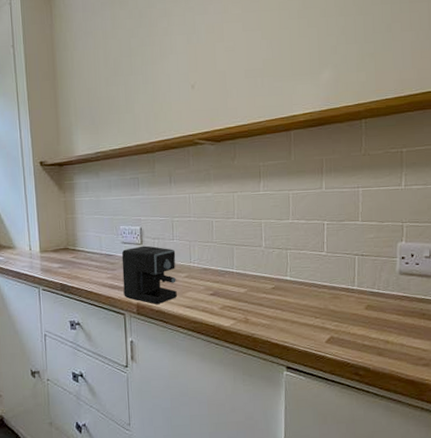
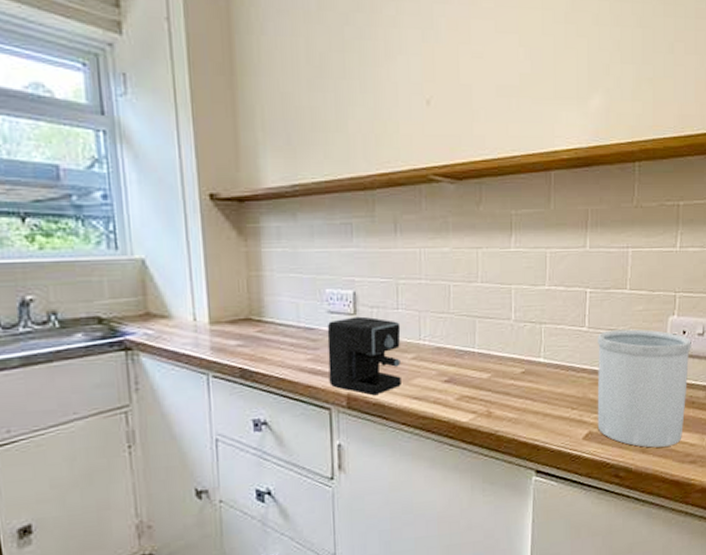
utensil holder: none [335,253,420,352] -> present [597,329,691,448]

